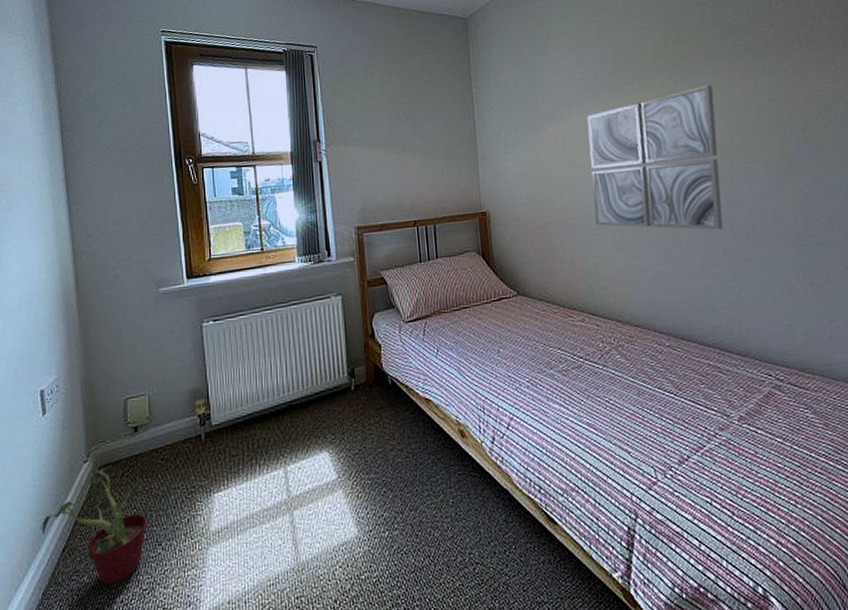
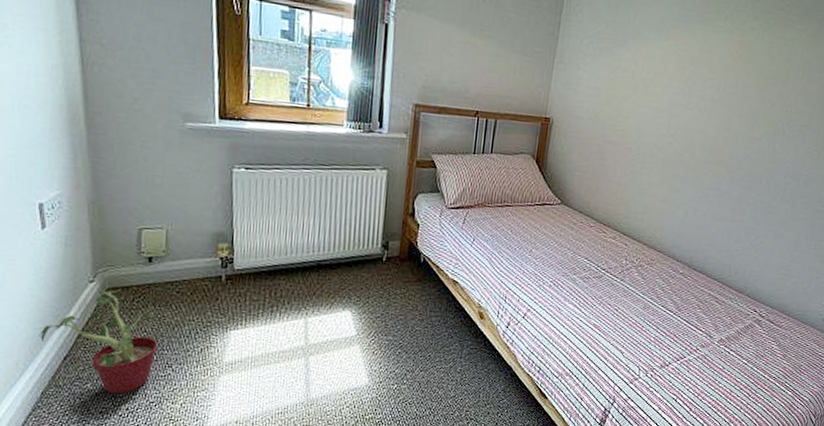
wall art: present [587,85,723,230] -> none [651,41,797,182]

